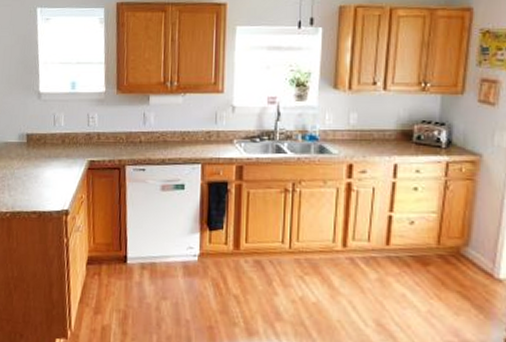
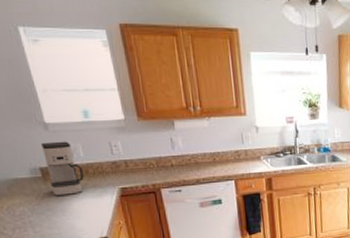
coffee maker: none [31,110,61,163] -> present [40,141,84,196]

